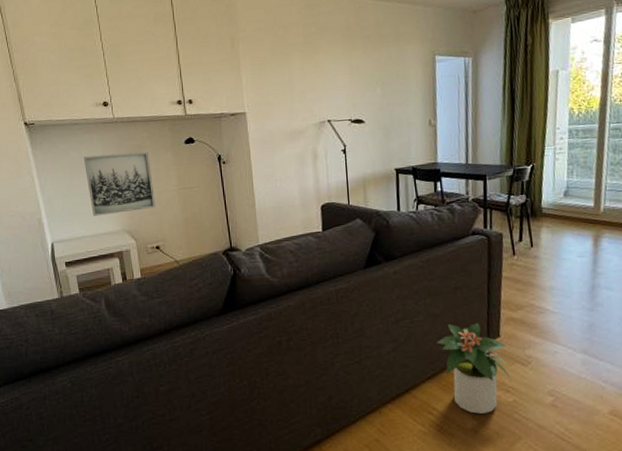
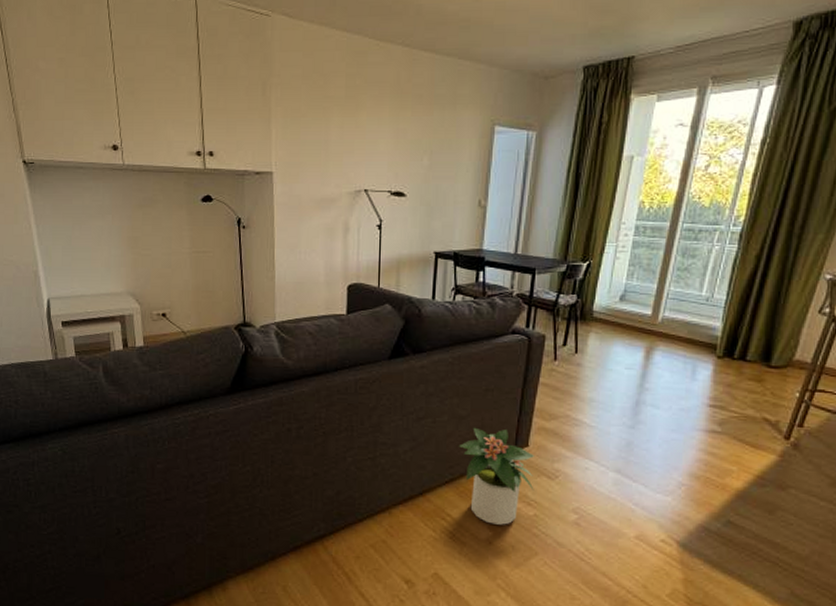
wall art: present [83,151,156,216] -> none [87,206,165,274]

